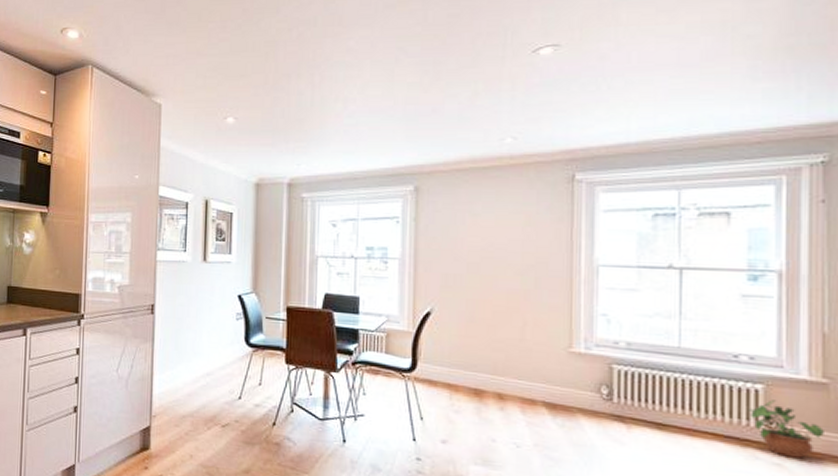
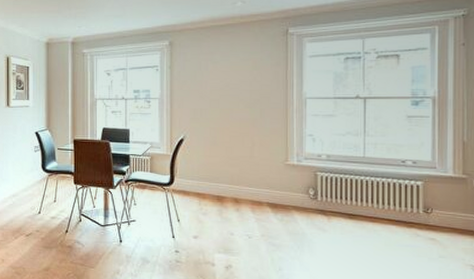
potted plant: present [748,400,824,458] -> none [412,192,463,234]

